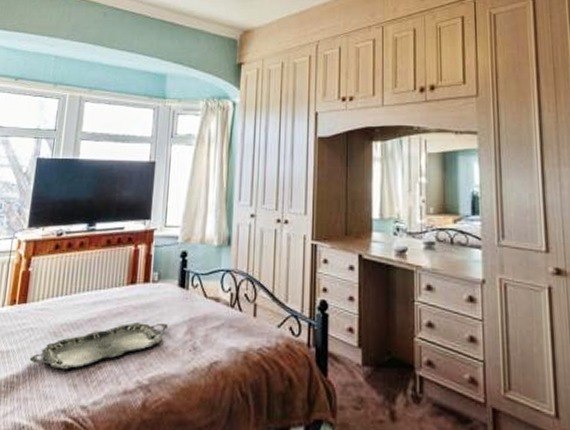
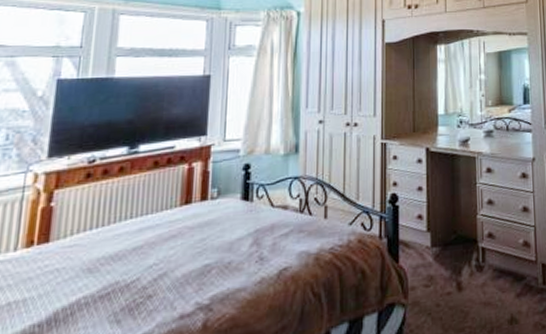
serving tray: present [29,322,169,370] -> none [55,238,232,308]

